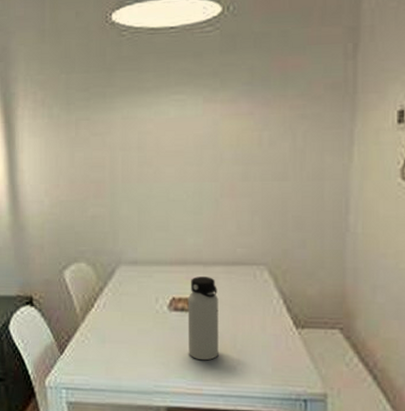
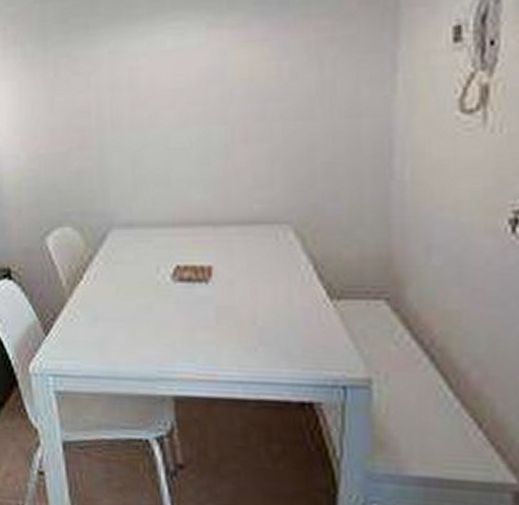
water bottle: present [187,277,219,361] -> none [195,240,235,341]

